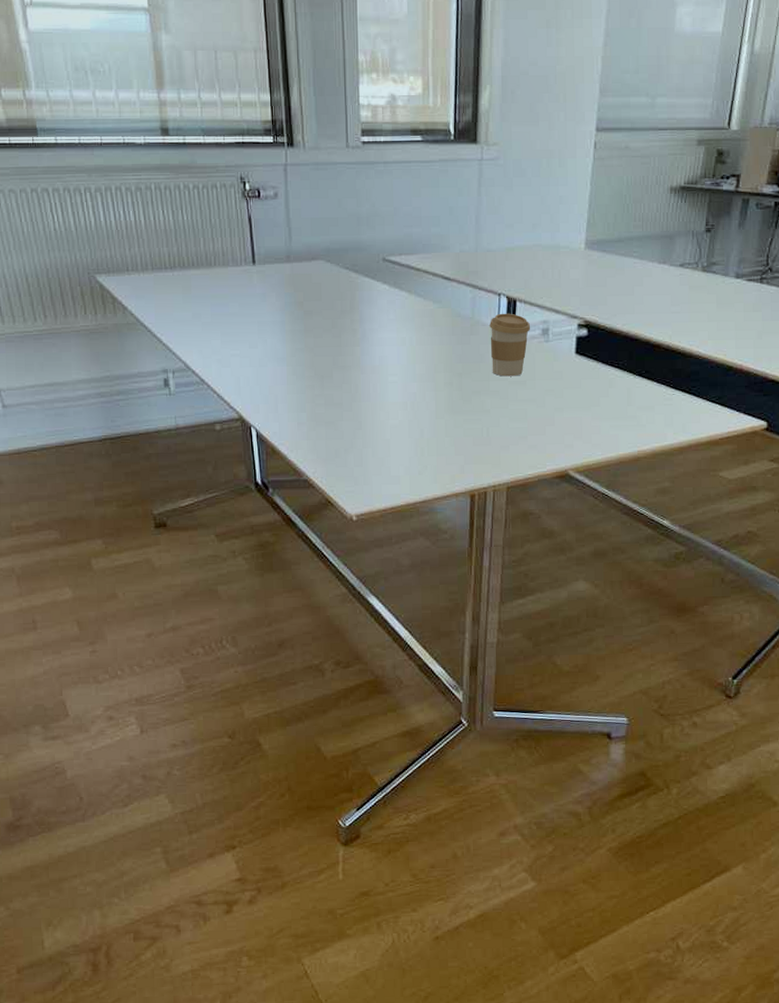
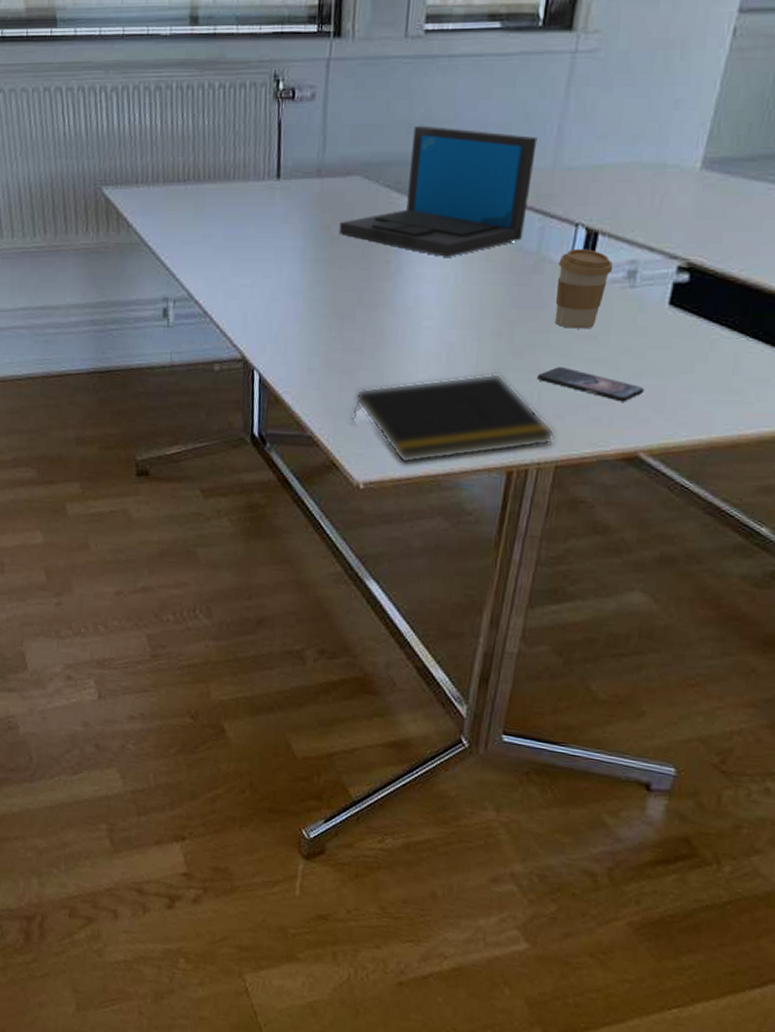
laptop: none [310,218,461,324] -> present [338,125,538,257]
notepad: none [340,415,504,496] -> present [352,373,556,464]
smartphone: none [484,408,566,432] -> present [536,367,645,402]

